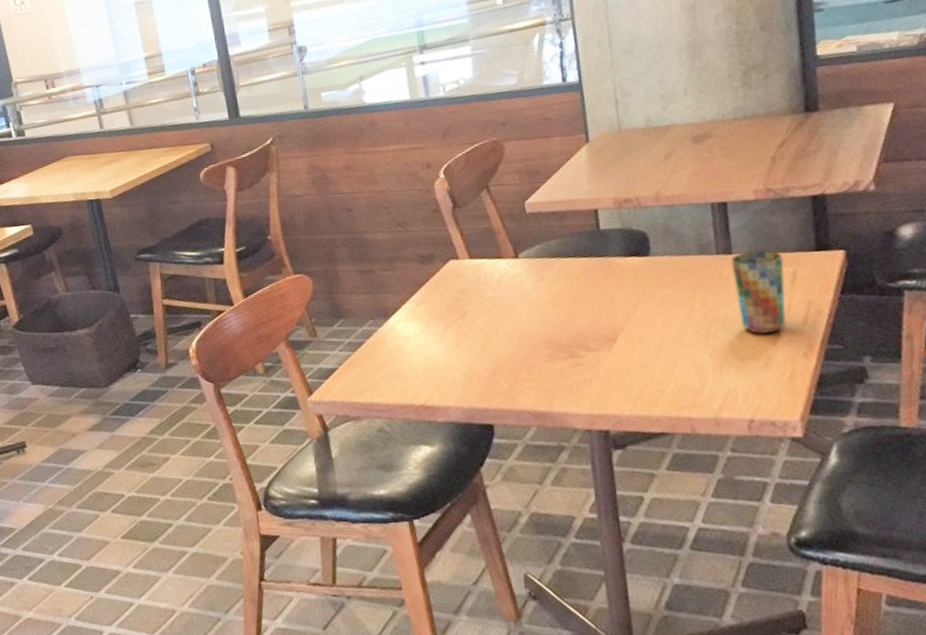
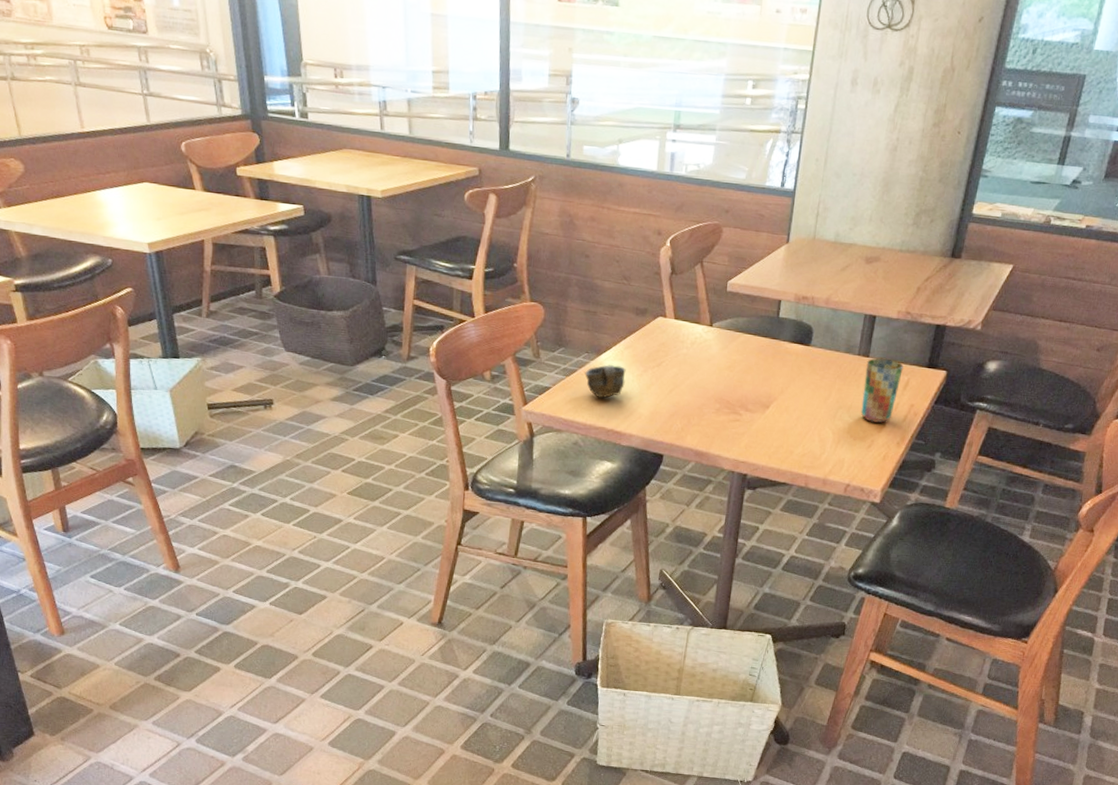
cup: none [374,326,426,370] -> present [584,364,626,399]

